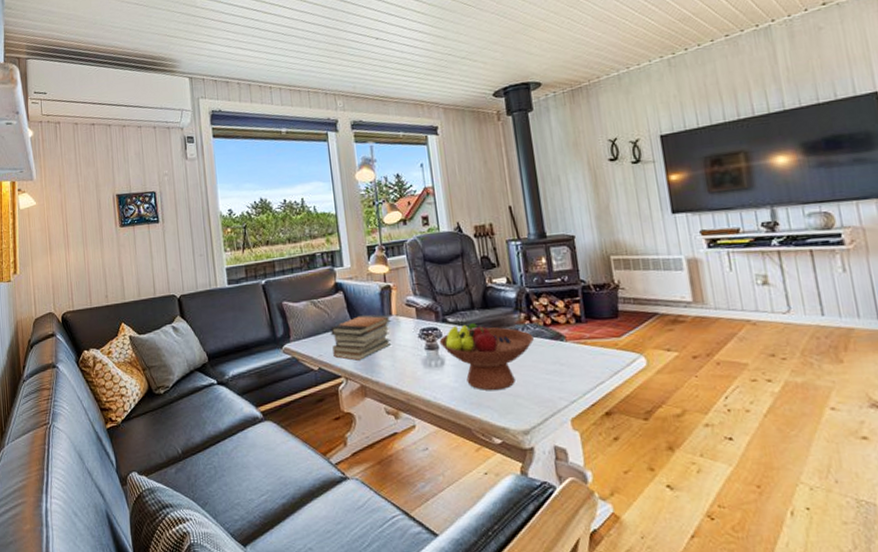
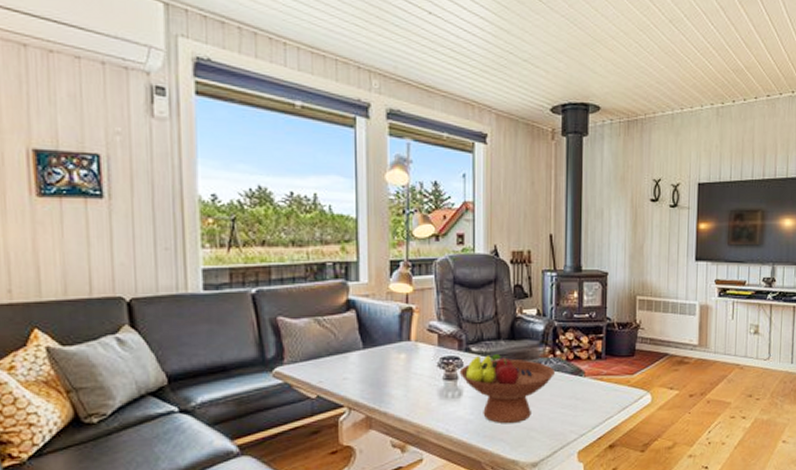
book stack: present [330,314,392,361] -> none [334,338,410,389]

